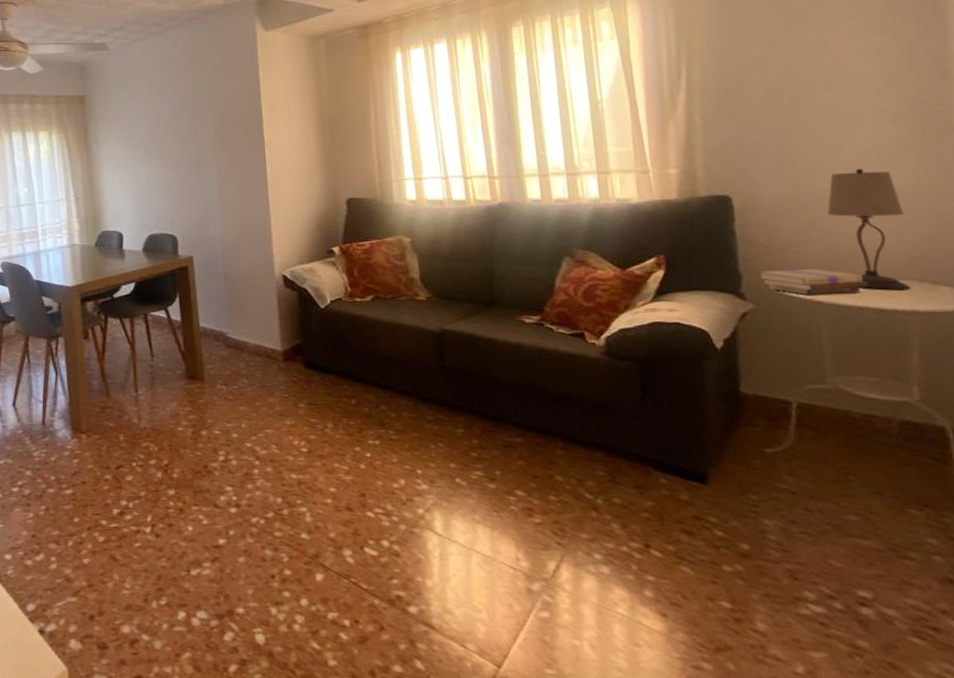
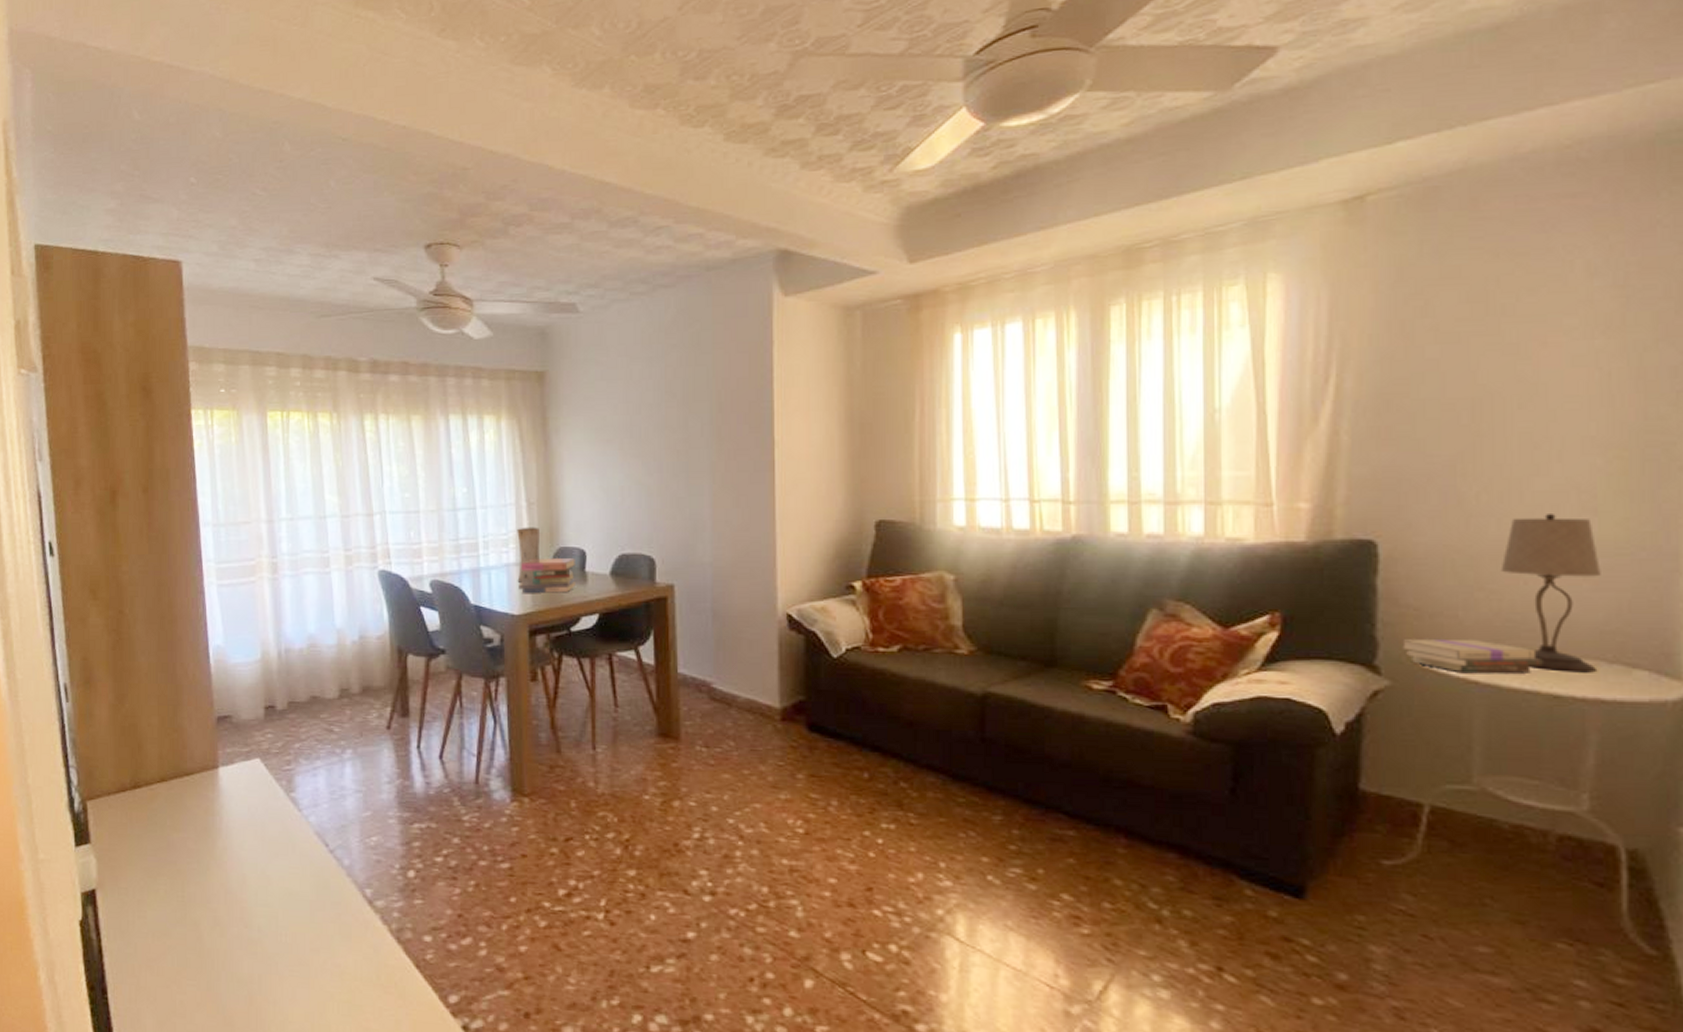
vase: none [68,216,87,261] -> present [517,527,540,583]
books: none [71,239,116,269] -> present [518,558,575,593]

